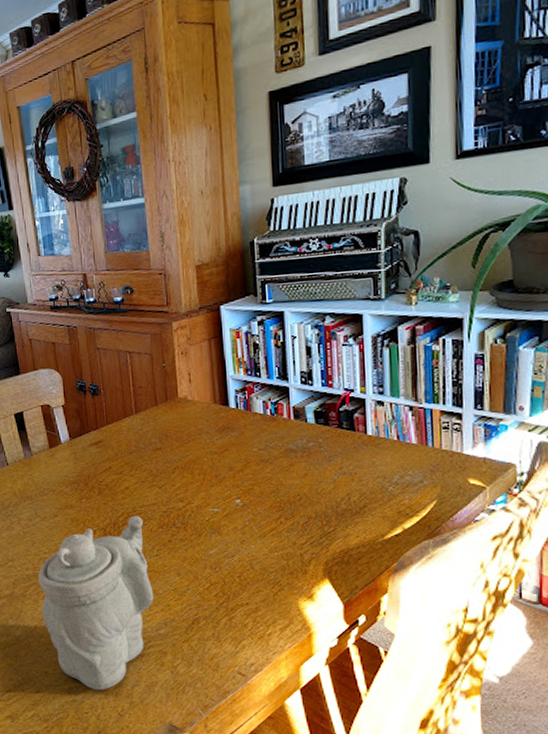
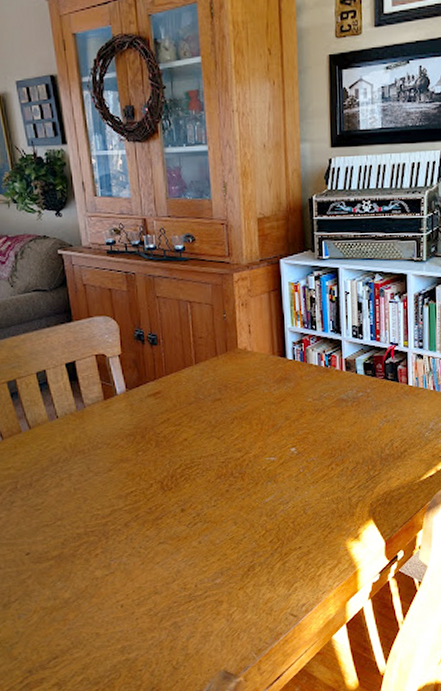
teapot: present [38,515,154,690] -> none [90,466,211,646]

